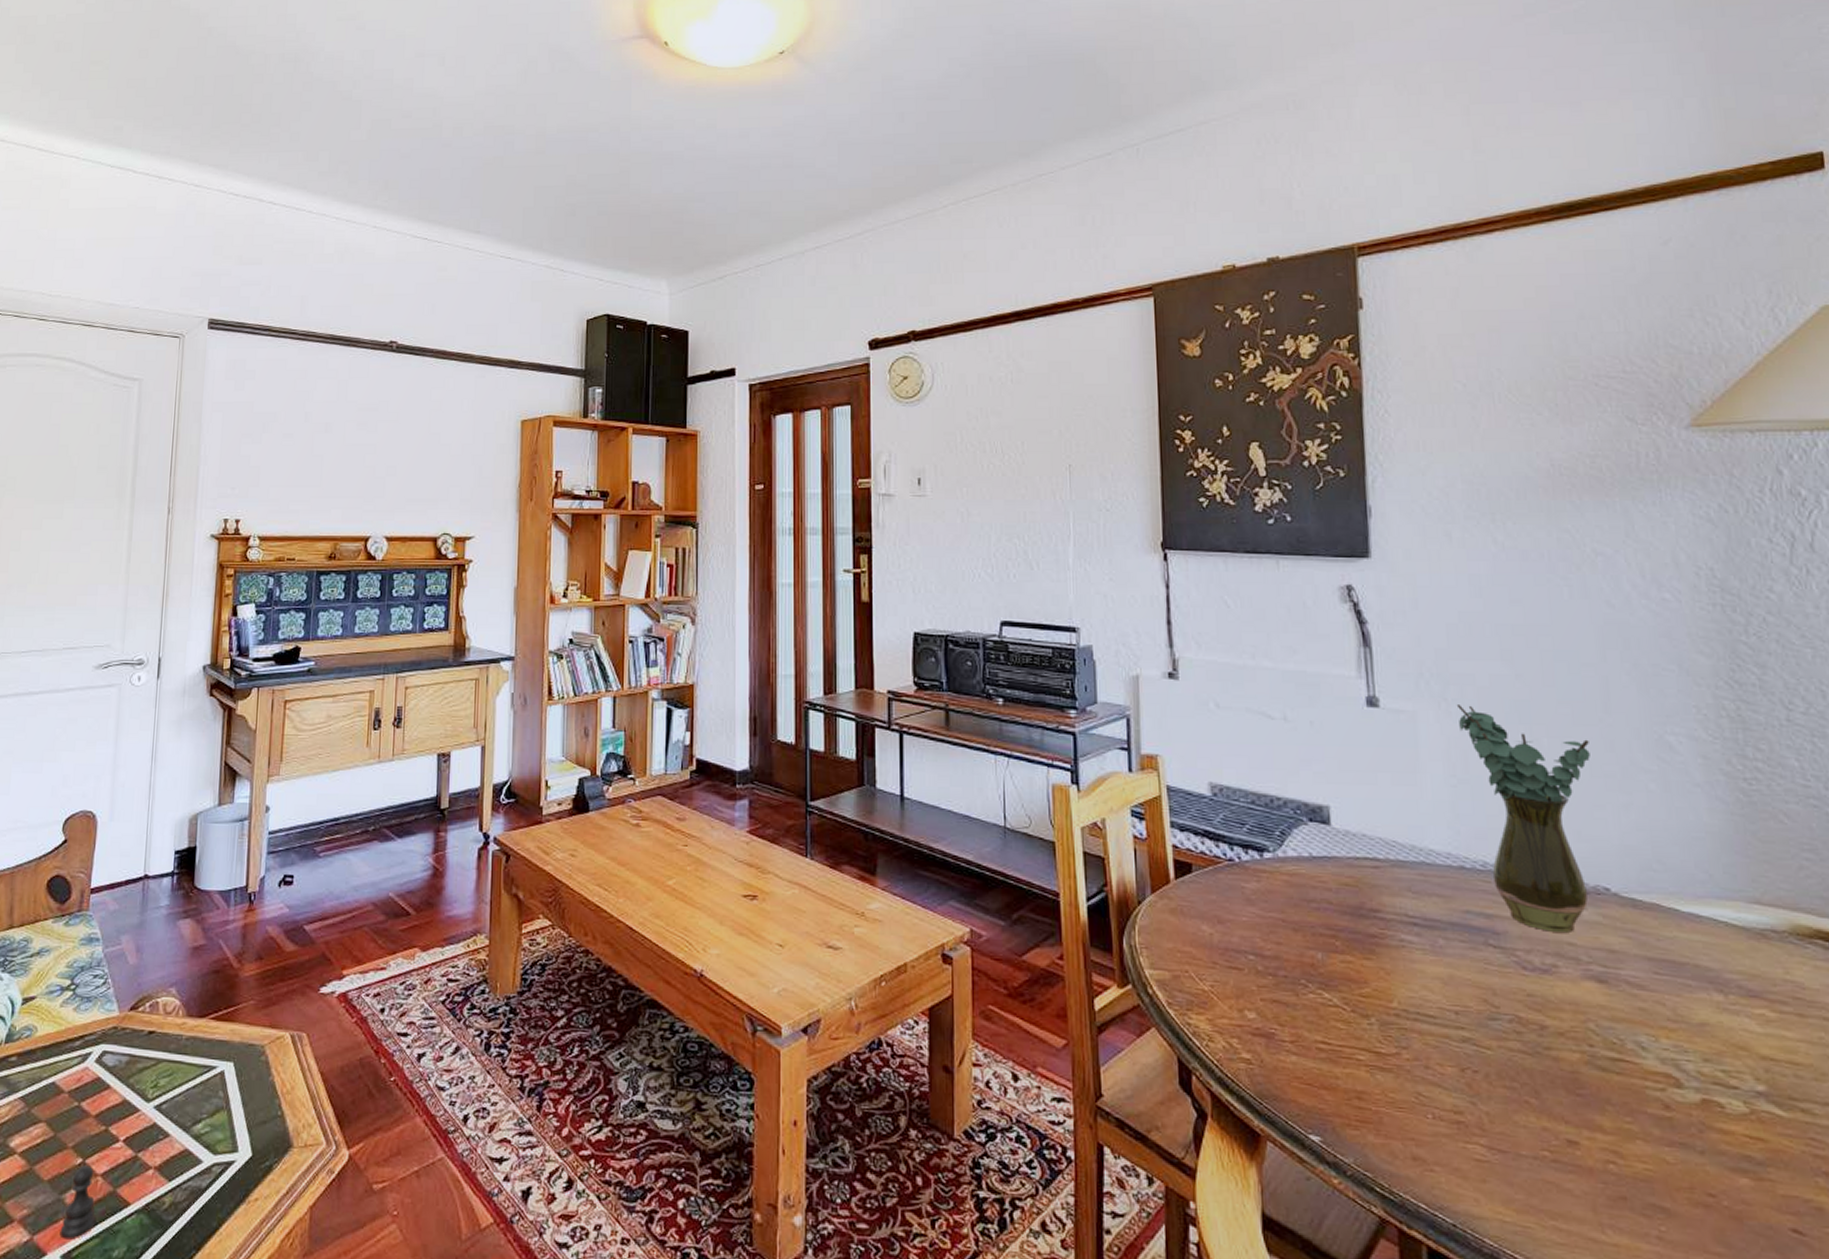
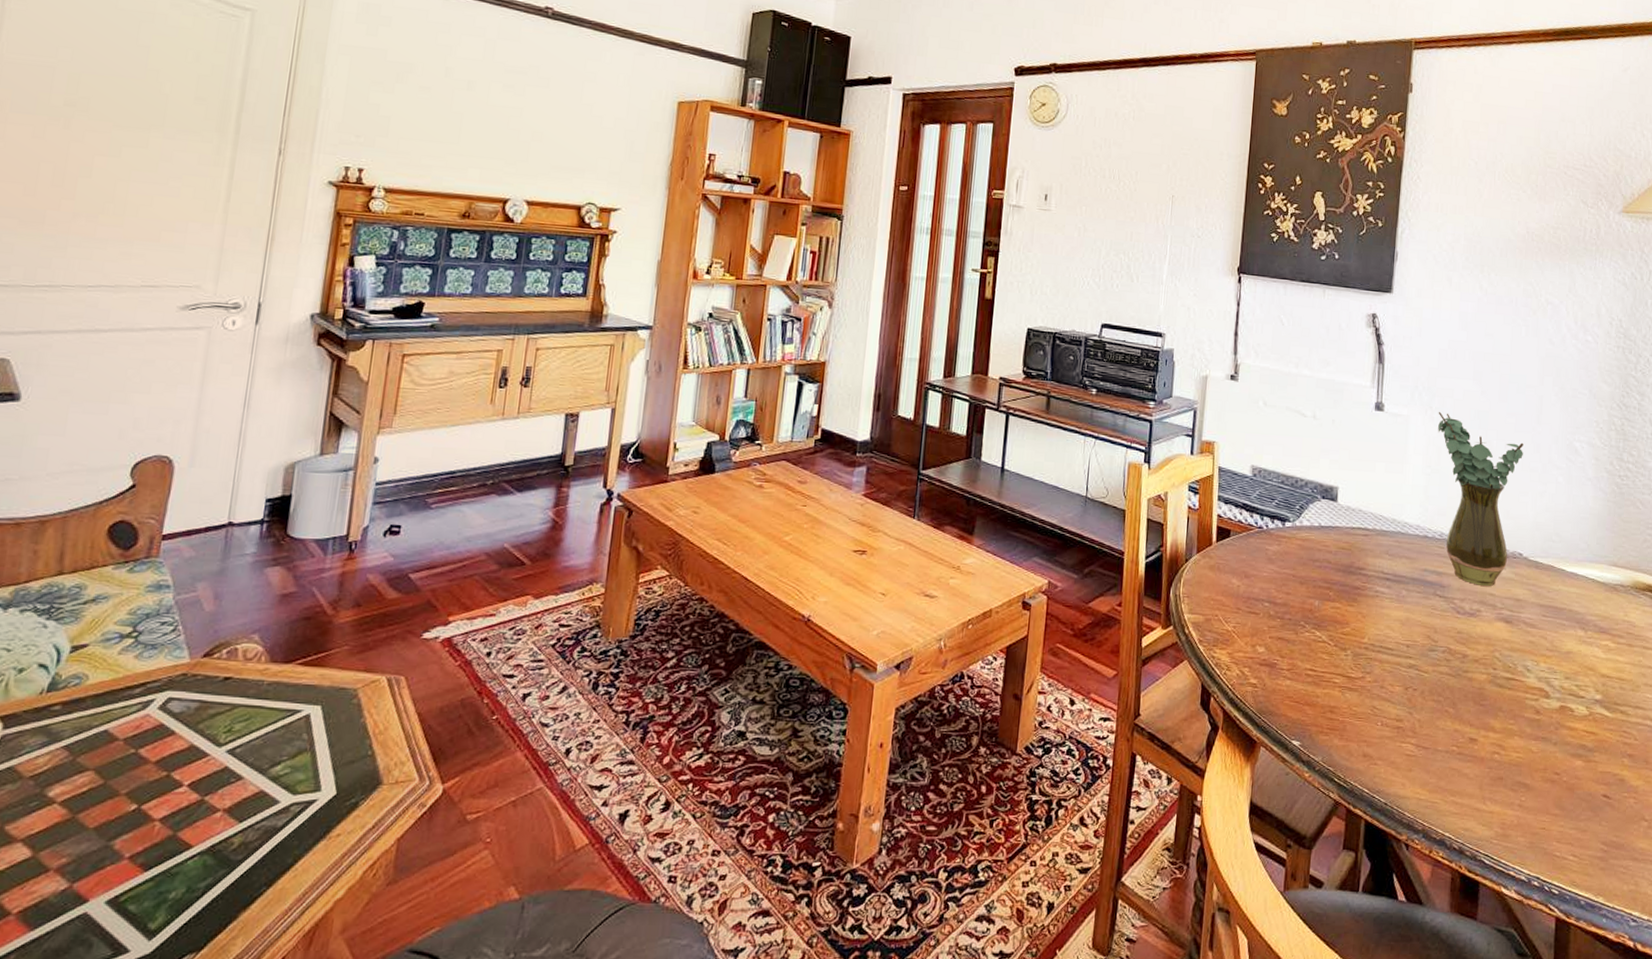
chess piece: present [60,1165,97,1240] -> none [105,811,151,885]

